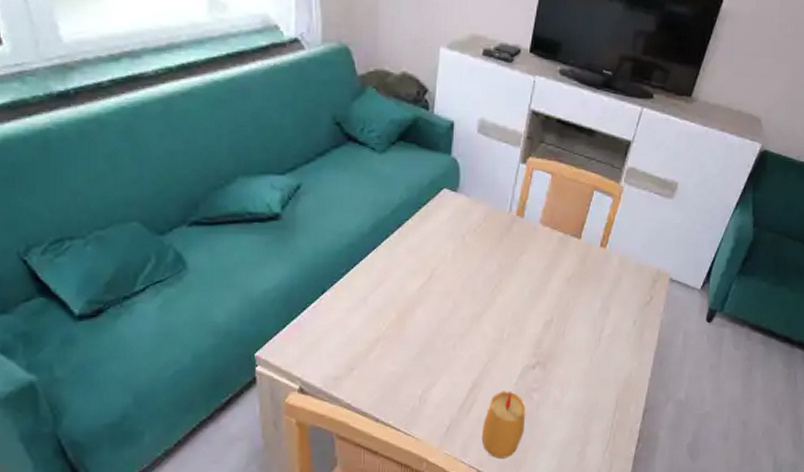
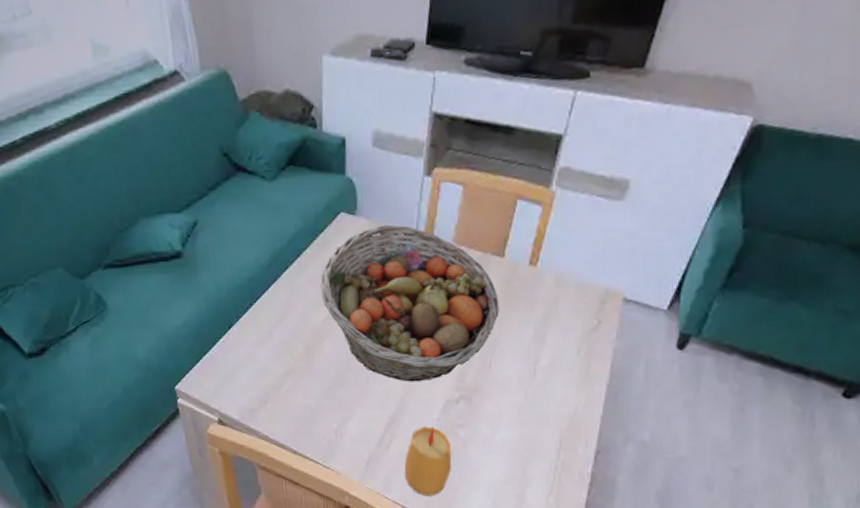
fruit basket: none [418,203,575,349] -> present [320,224,499,382]

